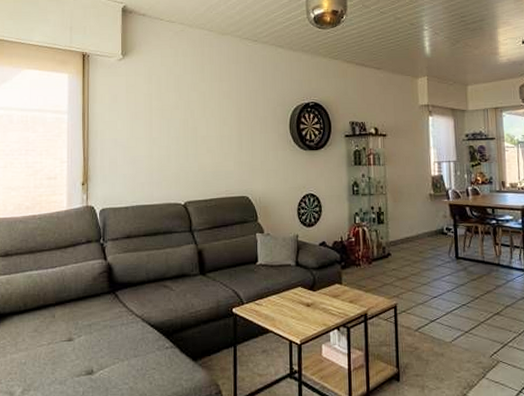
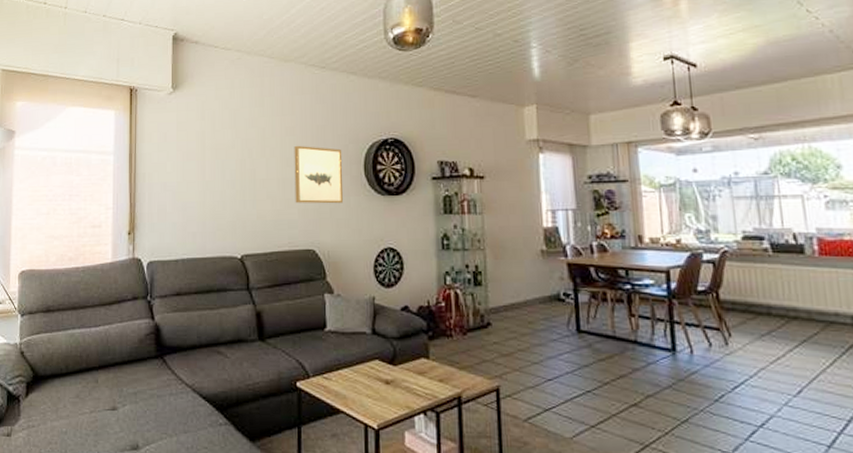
wall art: none [230,107,273,158] -> present [294,145,344,204]

